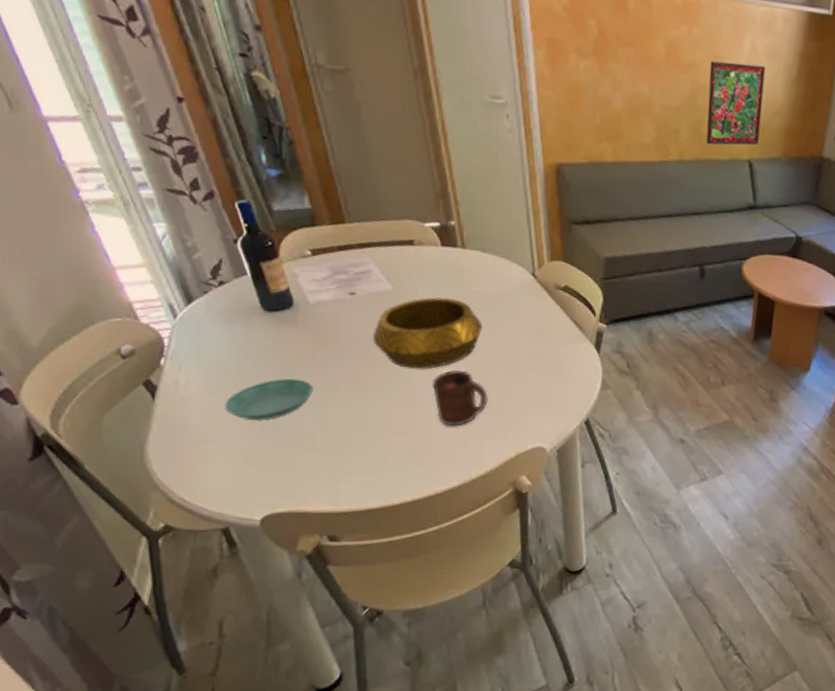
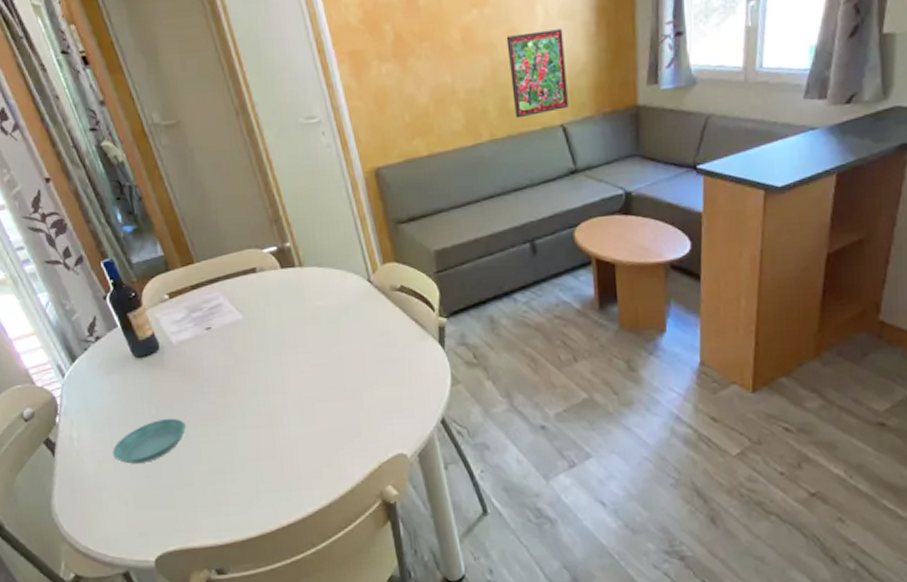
decorative bowl: present [372,297,483,369] -> none [231,317,330,393]
cup: present [431,369,488,426] -> none [289,386,344,444]

